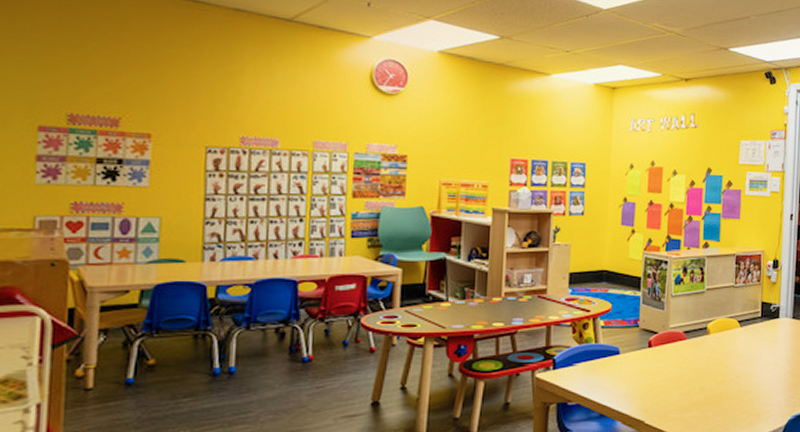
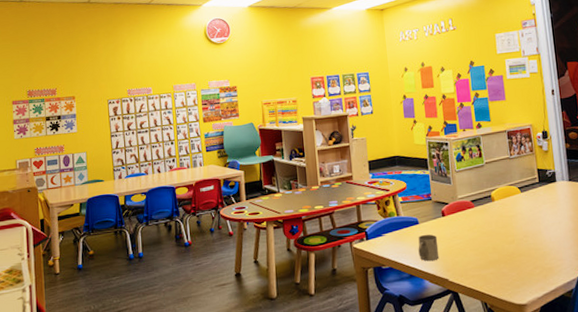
mug: none [614,367,639,400] -> present [418,234,439,262]

